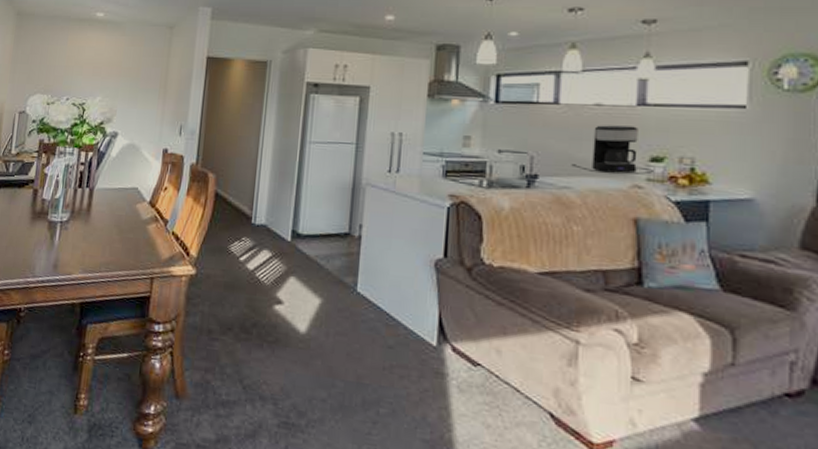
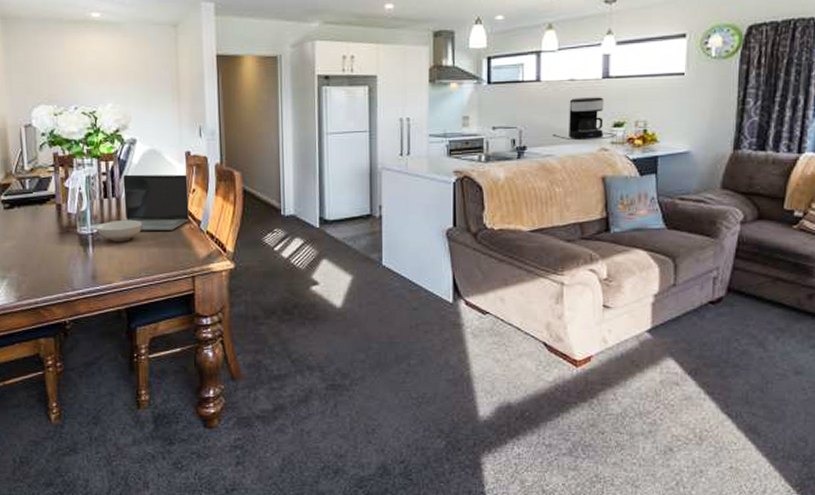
bowl: none [65,211,111,234] -> present [95,220,143,242]
laptop: none [93,166,162,228] -> present [123,174,189,232]

